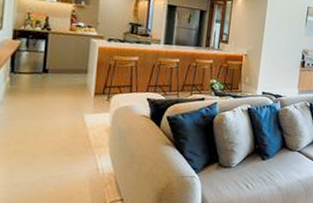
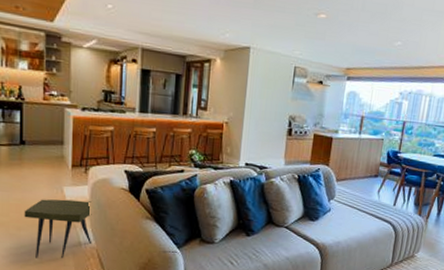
side table: none [41,126,112,186] -> present [24,199,92,259]

